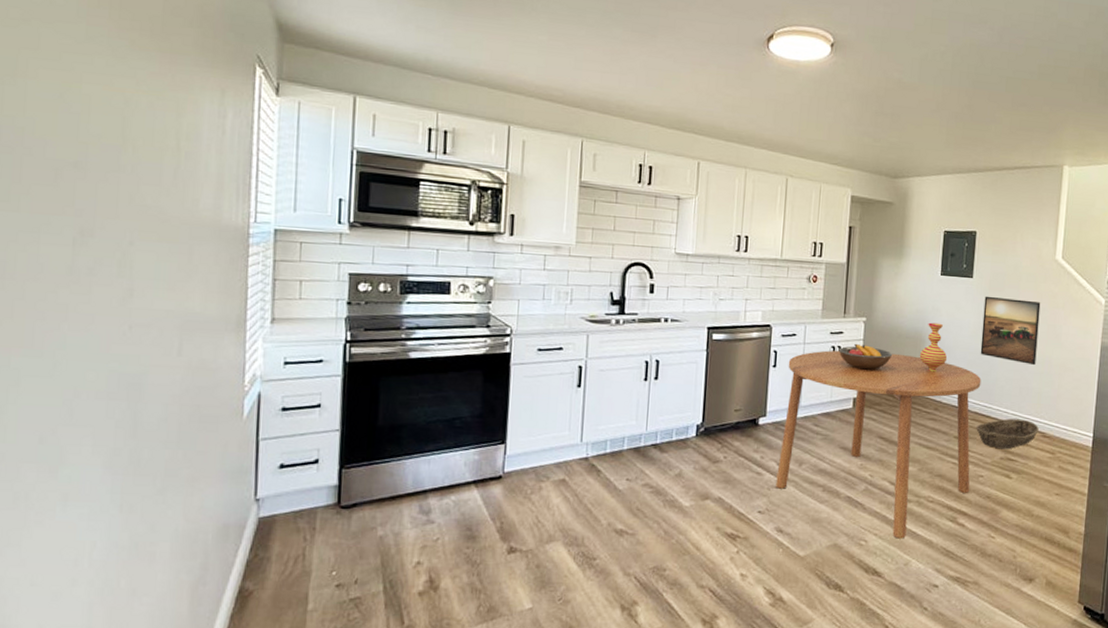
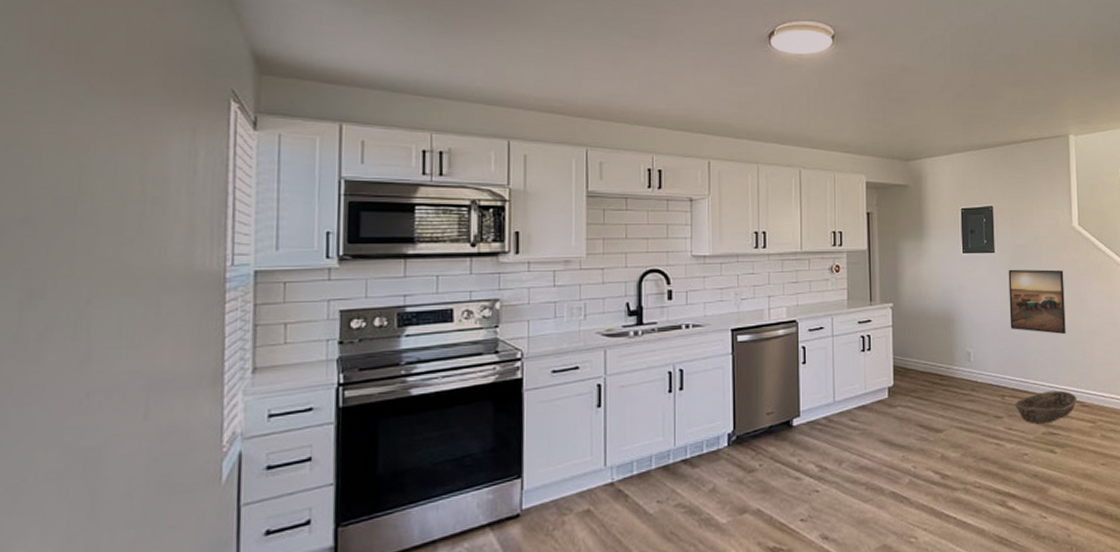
dining table: present [776,350,981,539] -> none [816,336,1016,531]
fruit bowl: present [838,343,893,370] -> none [868,330,924,357]
vase: present [919,322,948,372] -> none [950,301,979,352]

